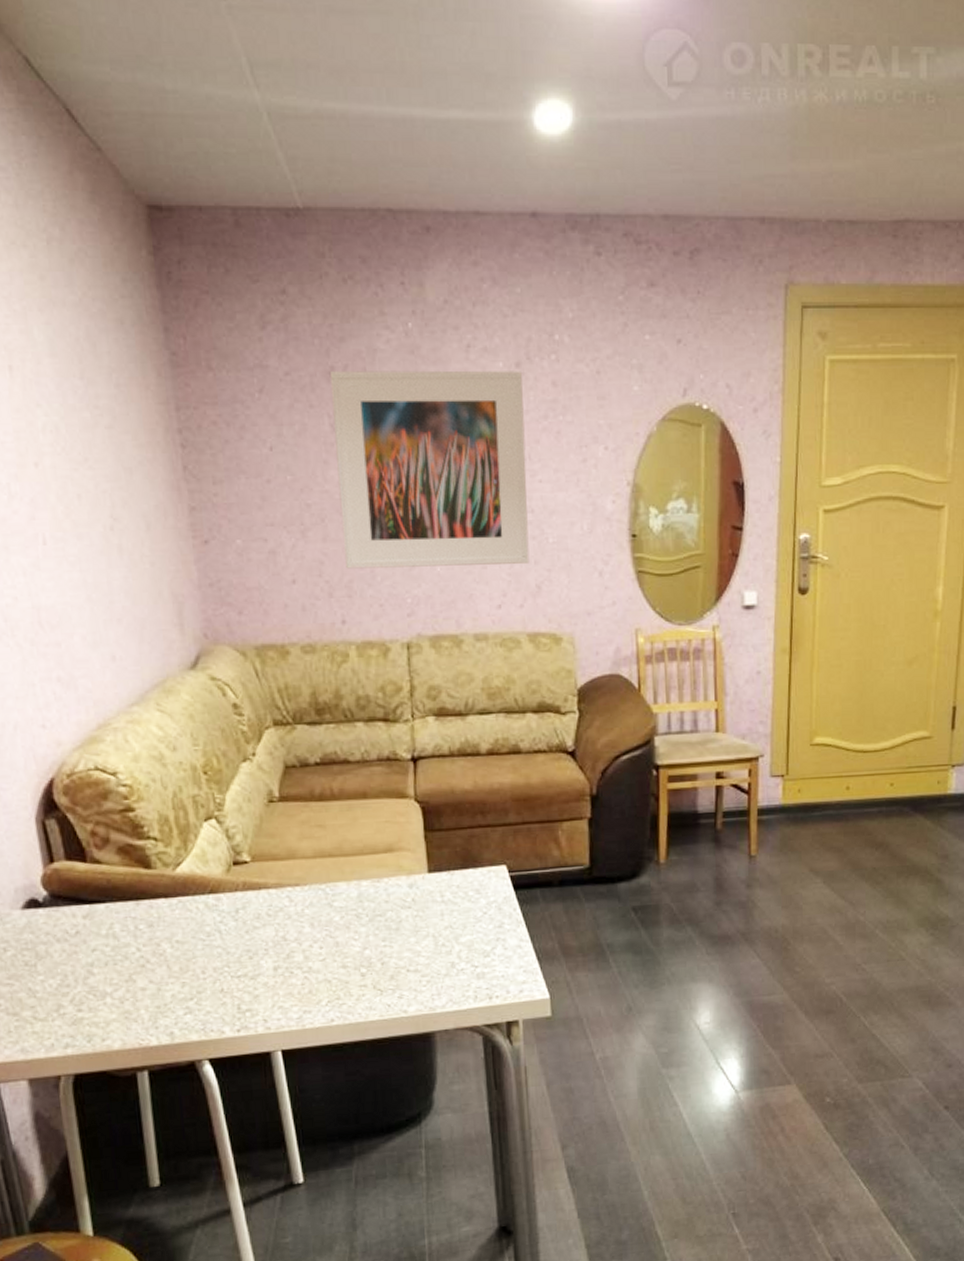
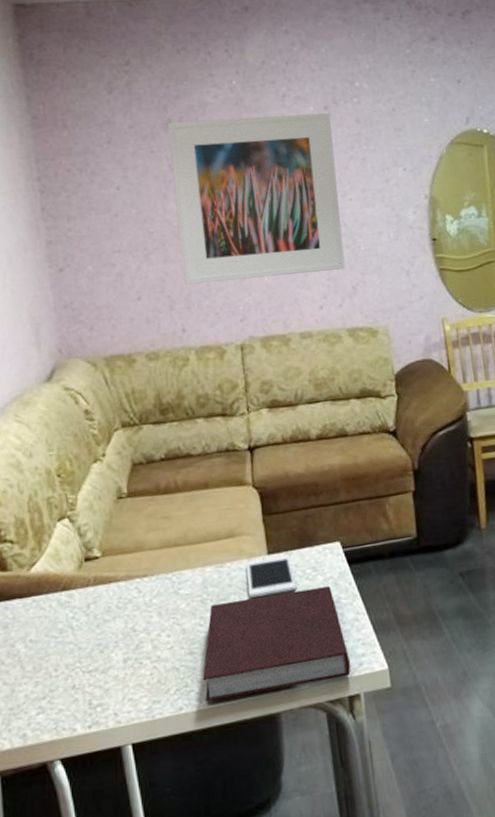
notebook: none [356,910,511,1016] -> present [203,586,351,702]
cell phone: none [404,875,458,916] -> present [246,555,297,598]

